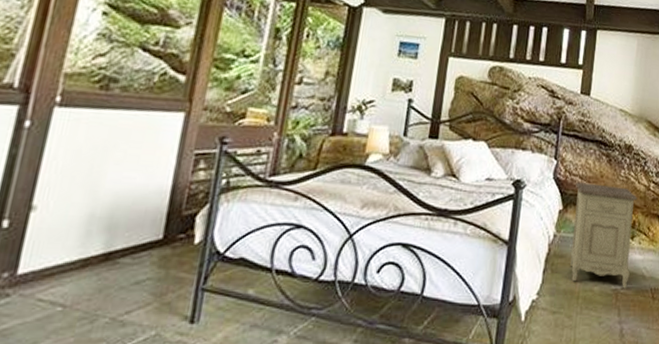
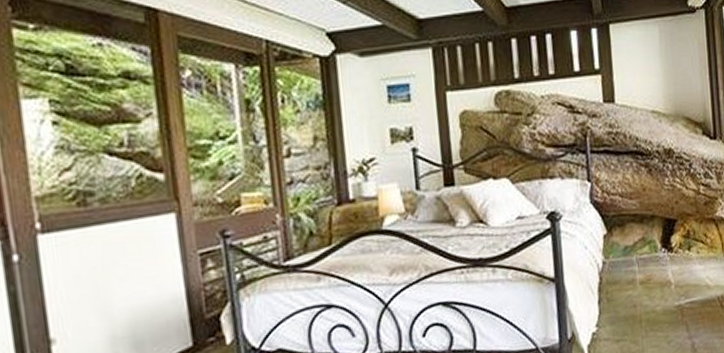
nightstand: present [570,182,638,289] -> none [616,197,693,307]

